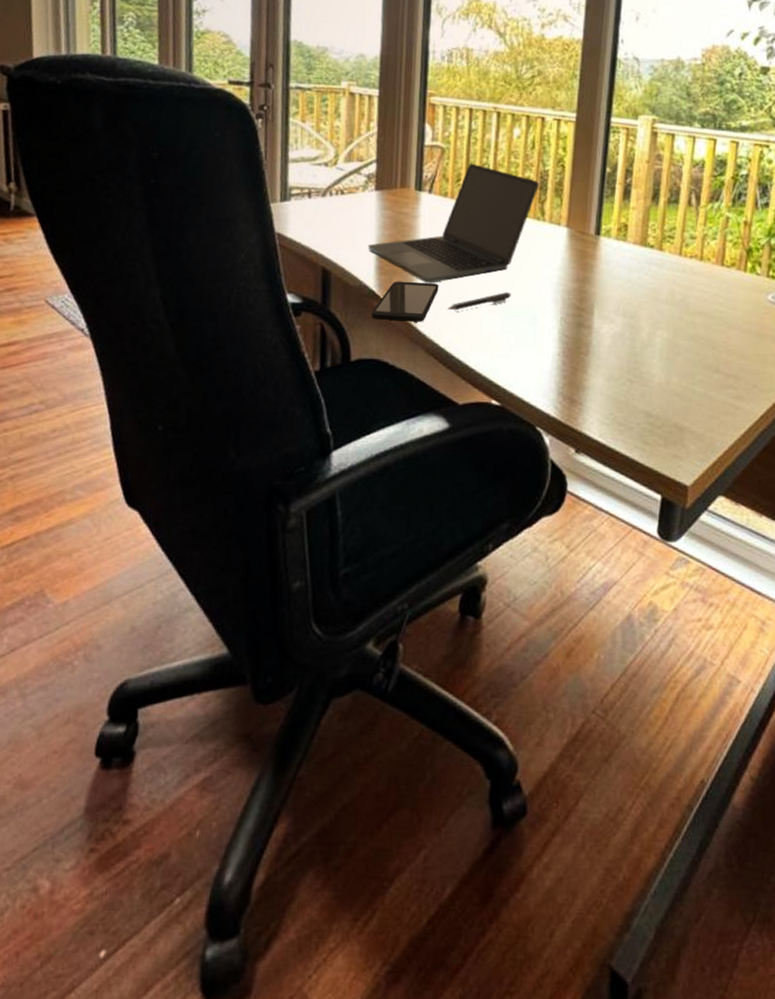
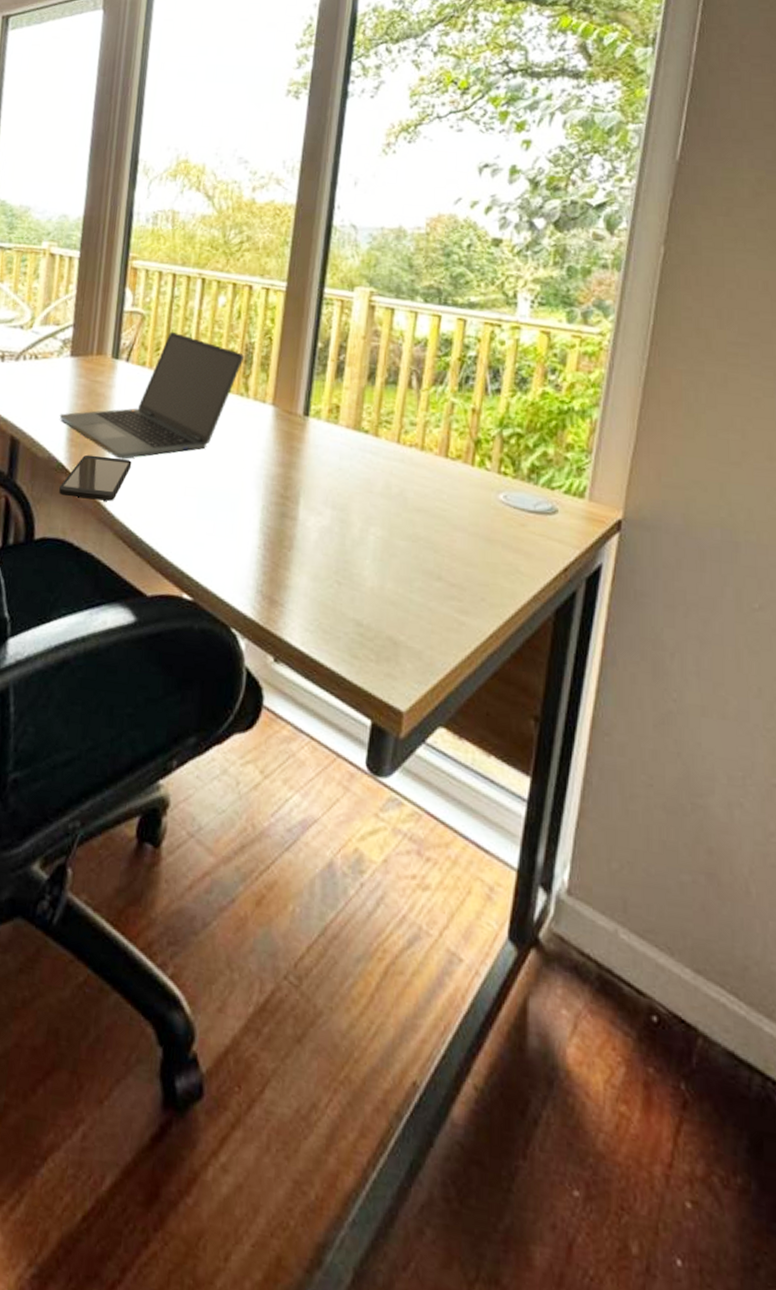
pen: present [447,291,511,311] -> none [140,473,209,492]

